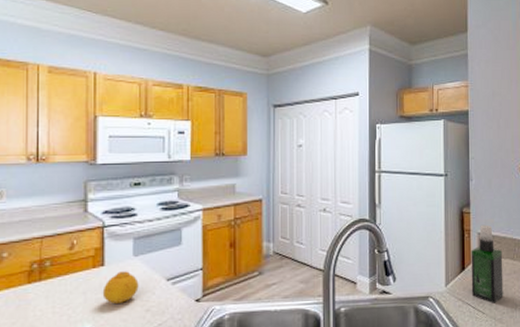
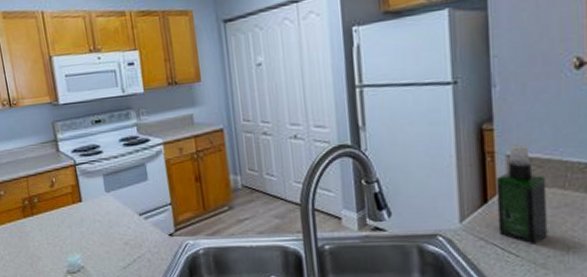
fruit: present [102,271,139,304] -> none [84,206,115,236]

